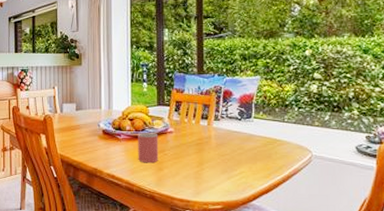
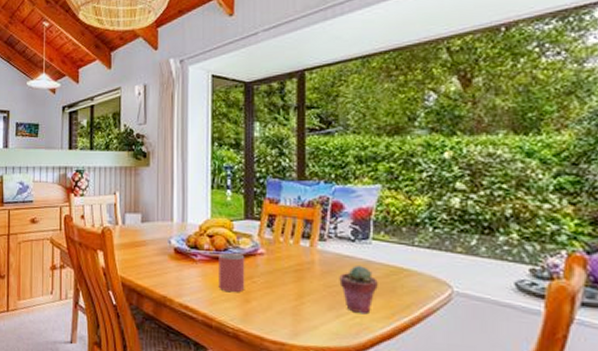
potted succulent: none [230,138,258,175] -> present [339,264,378,315]

